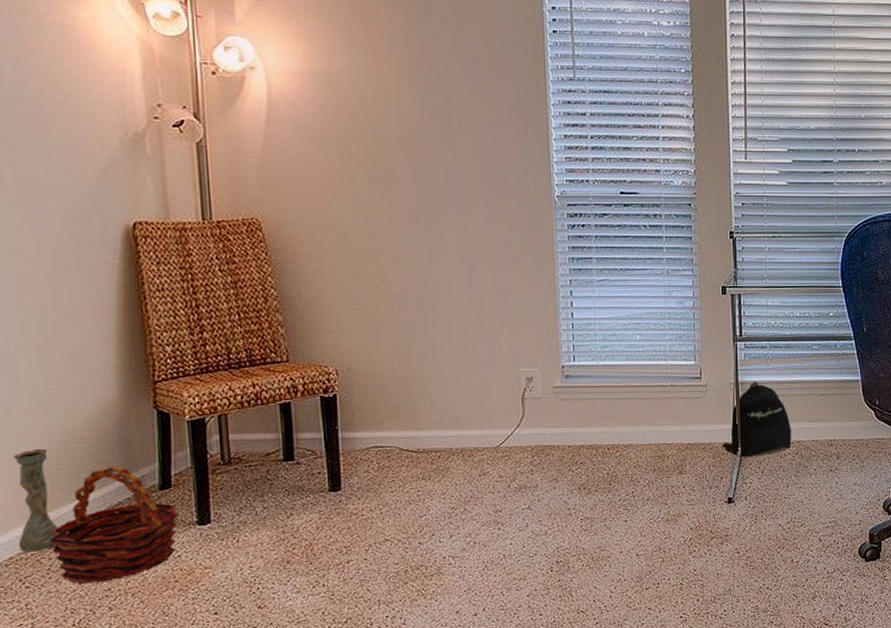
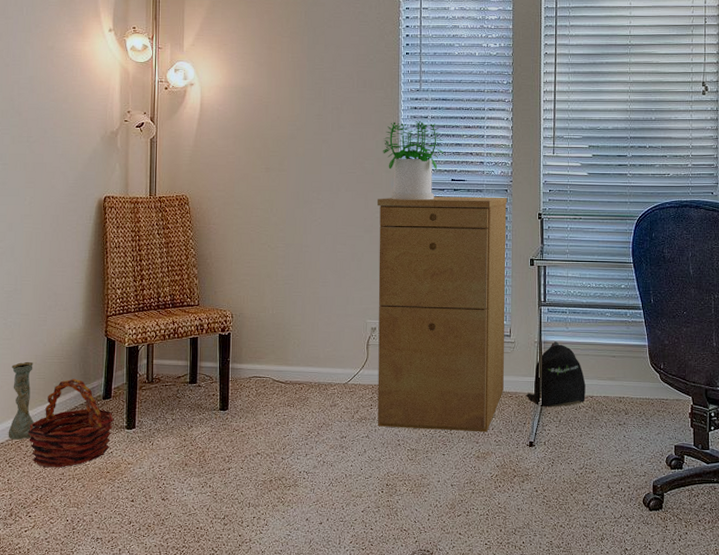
filing cabinet: none [524,213,695,495] -> present [376,196,507,432]
potted plant: none [528,119,608,219] -> present [383,121,444,200]

